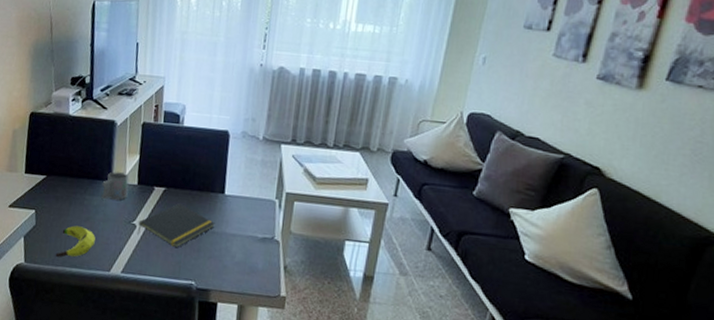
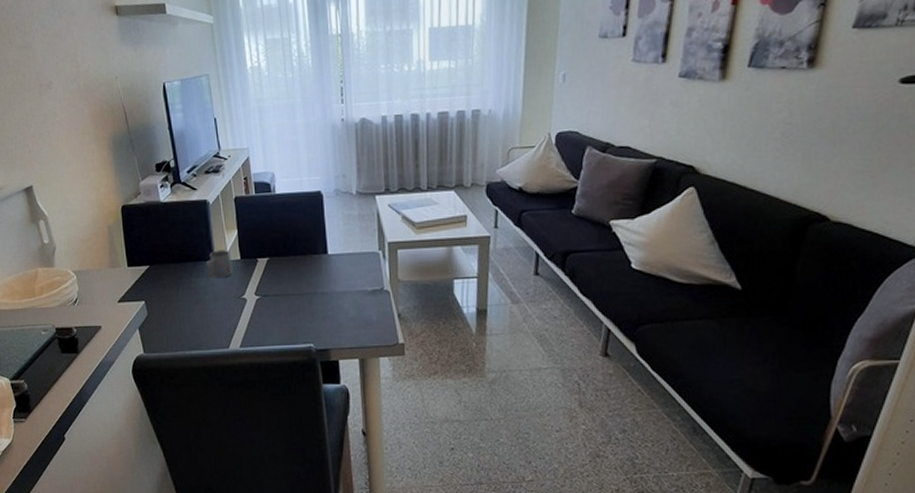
banana: present [55,225,96,257] -> none [173,309,209,343]
notepad: present [137,203,215,248] -> none [248,271,324,315]

